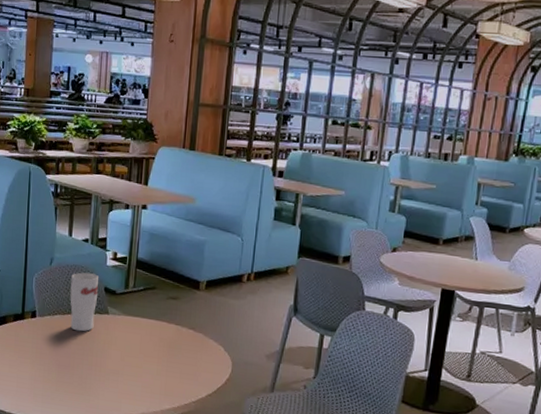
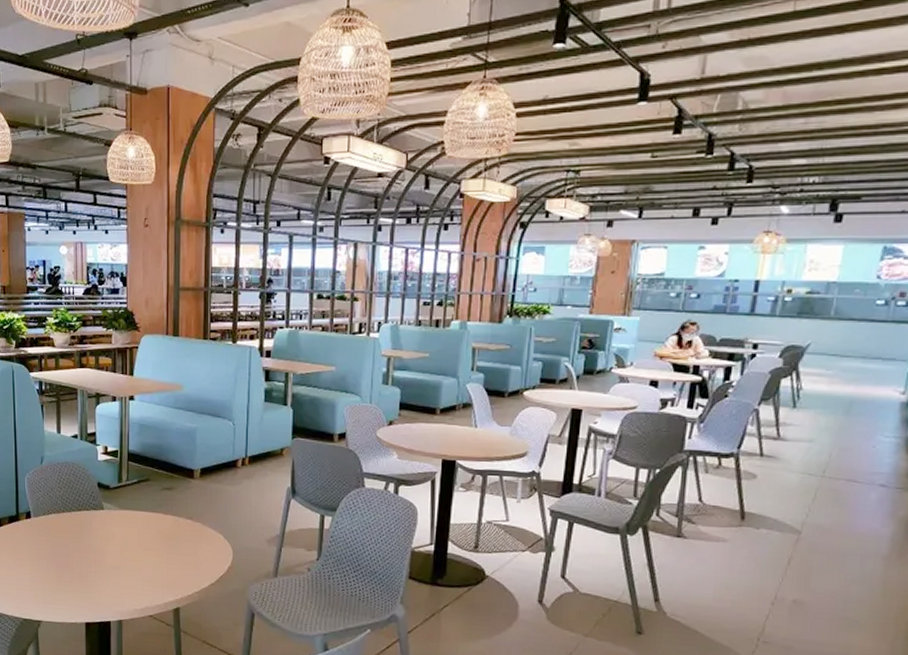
cup: present [70,272,99,332] -> none [63,469,92,529]

